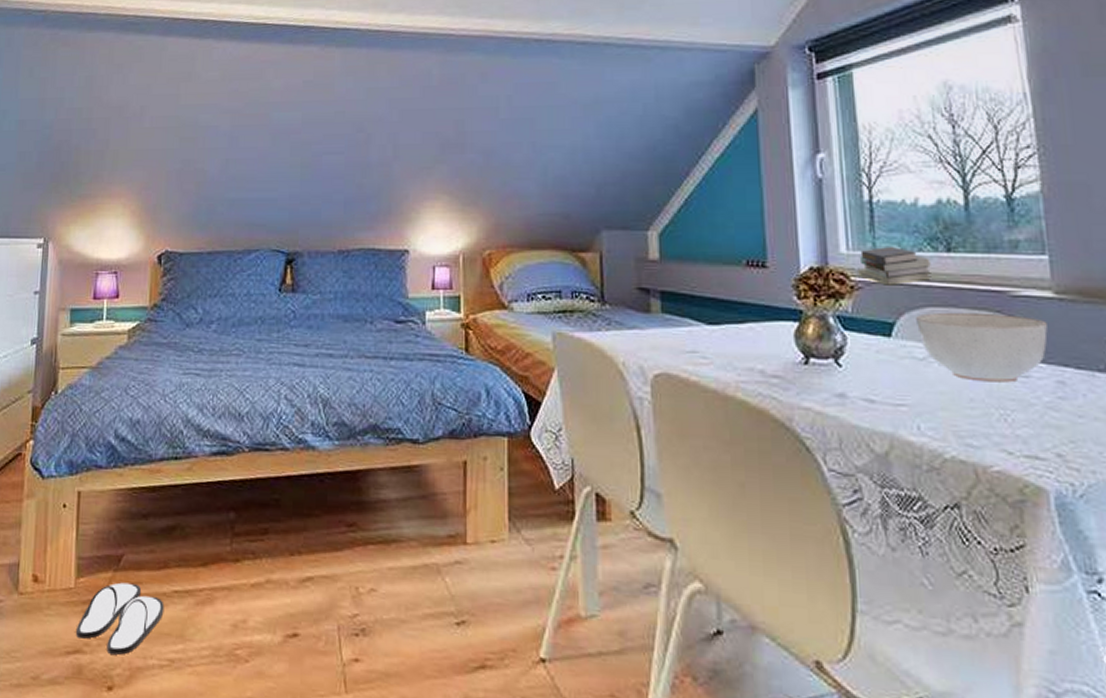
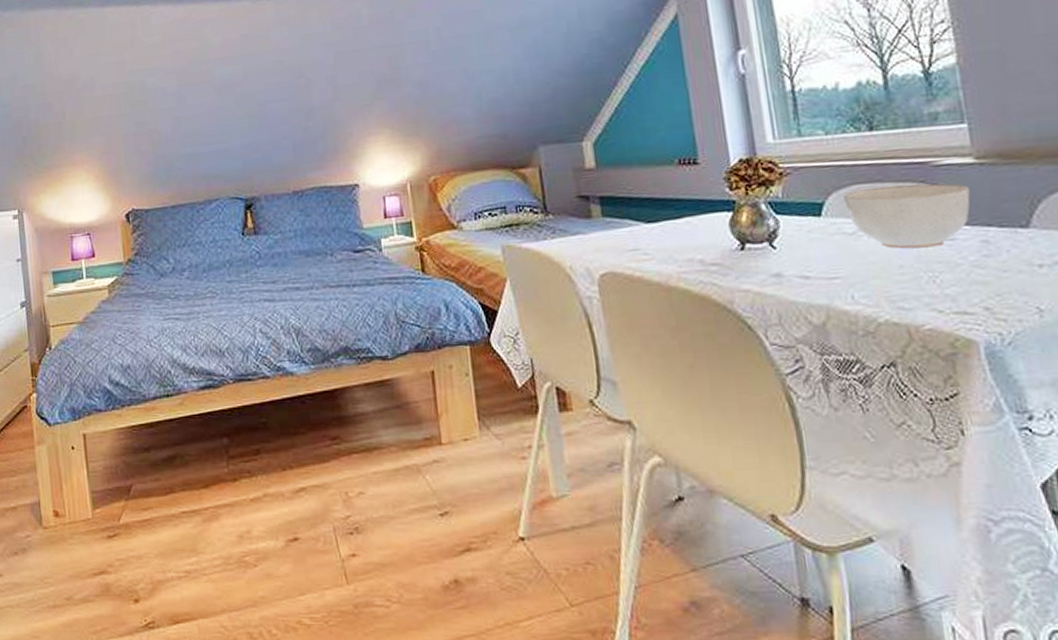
slippers: present [76,582,164,655] -> none [99,509,176,572]
books: present [858,246,931,286] -> none [785,130,855,169]

